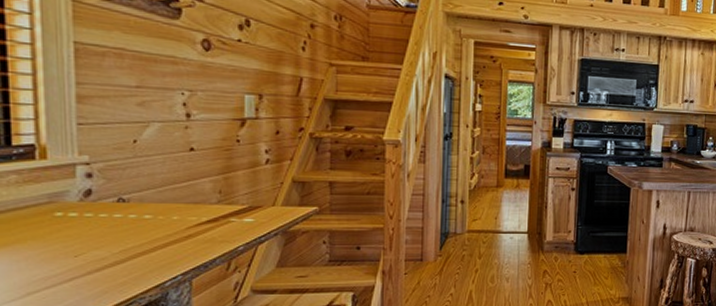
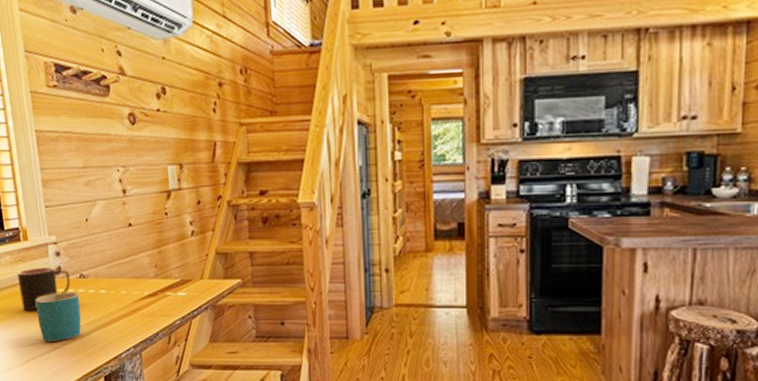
mug: none [24,189,103,237] -> present [16,267,70,311]
mug: none [48,216,115,273] -> present [35,291,82,343]

